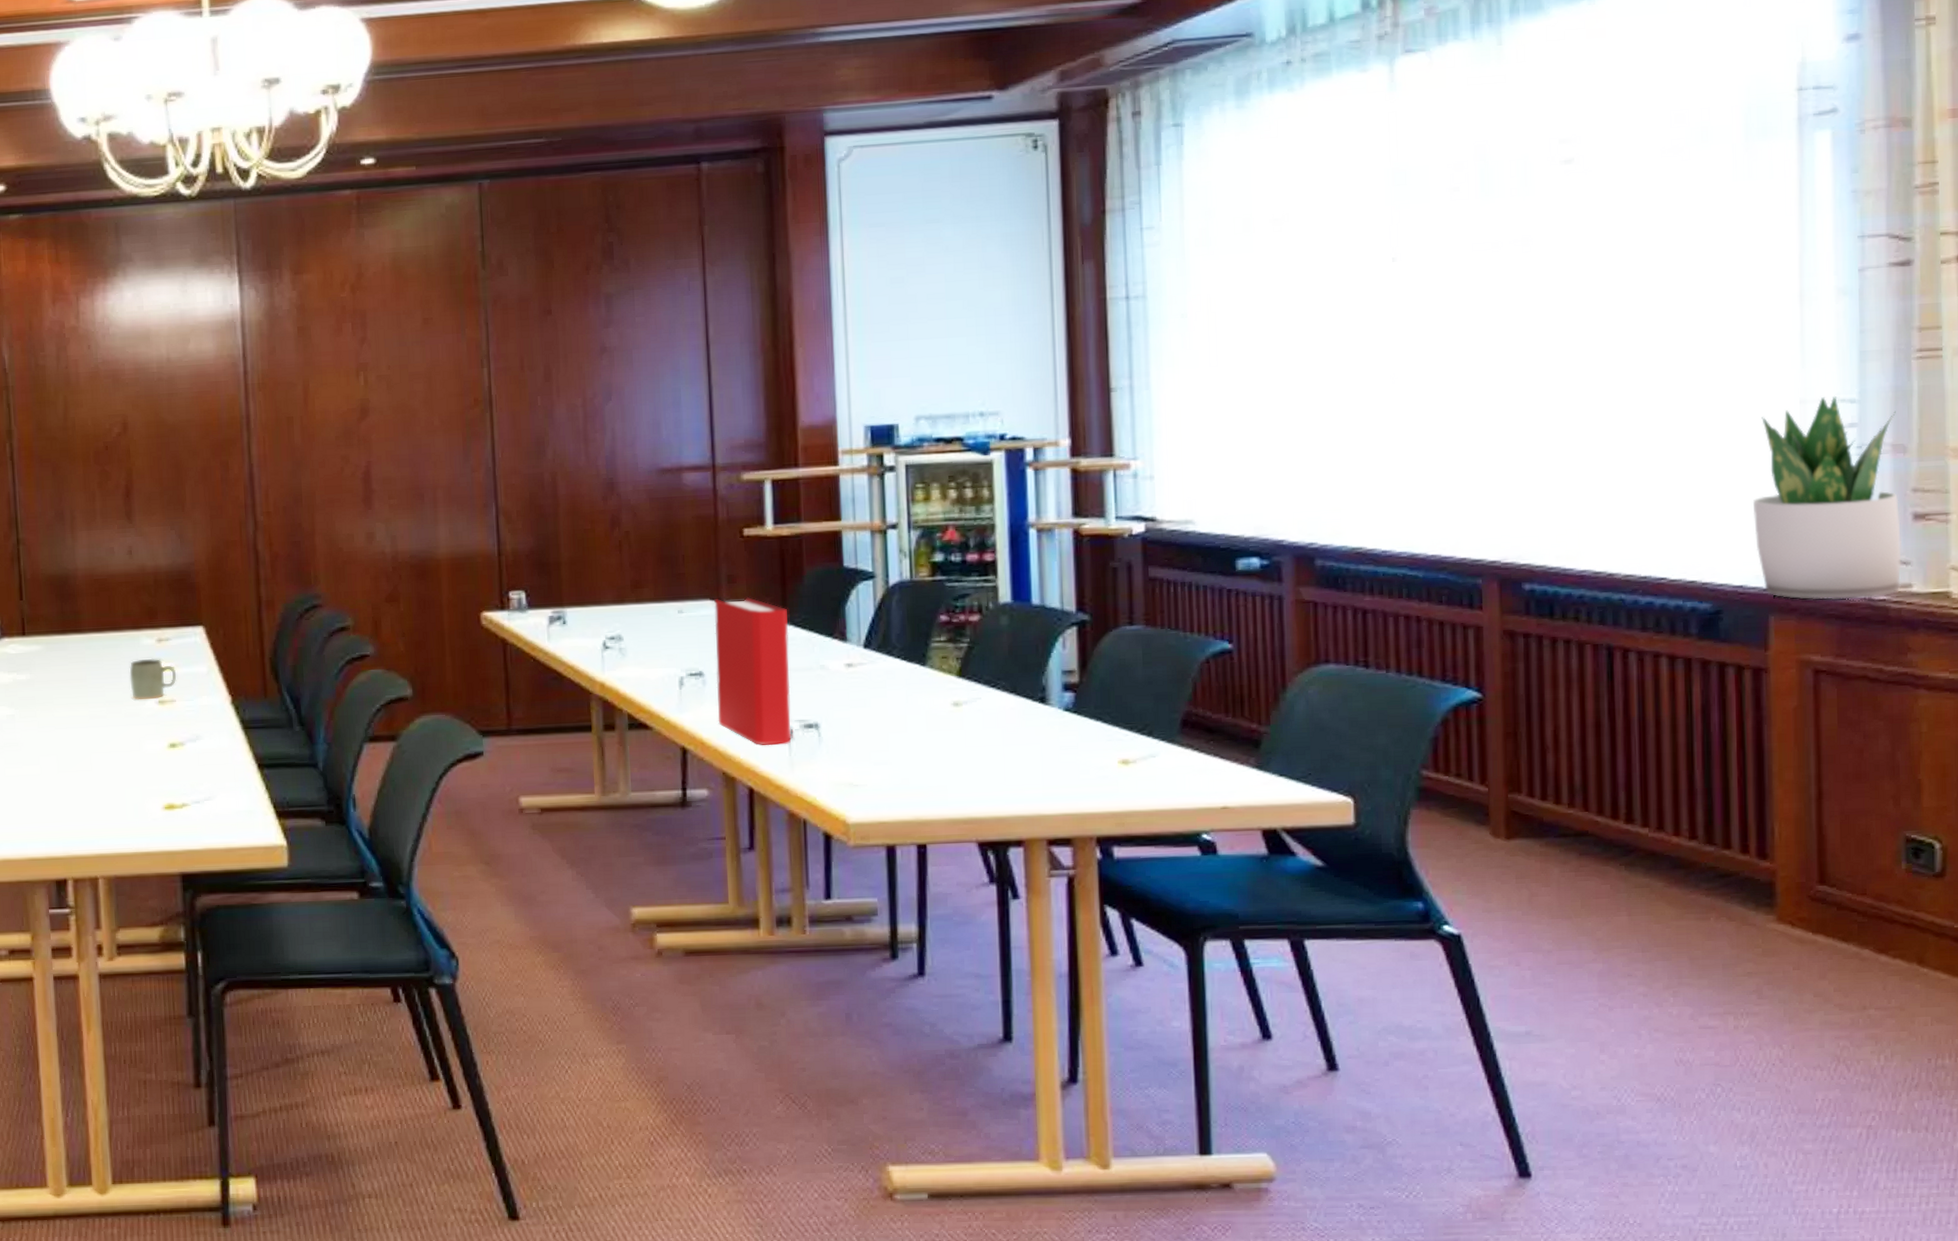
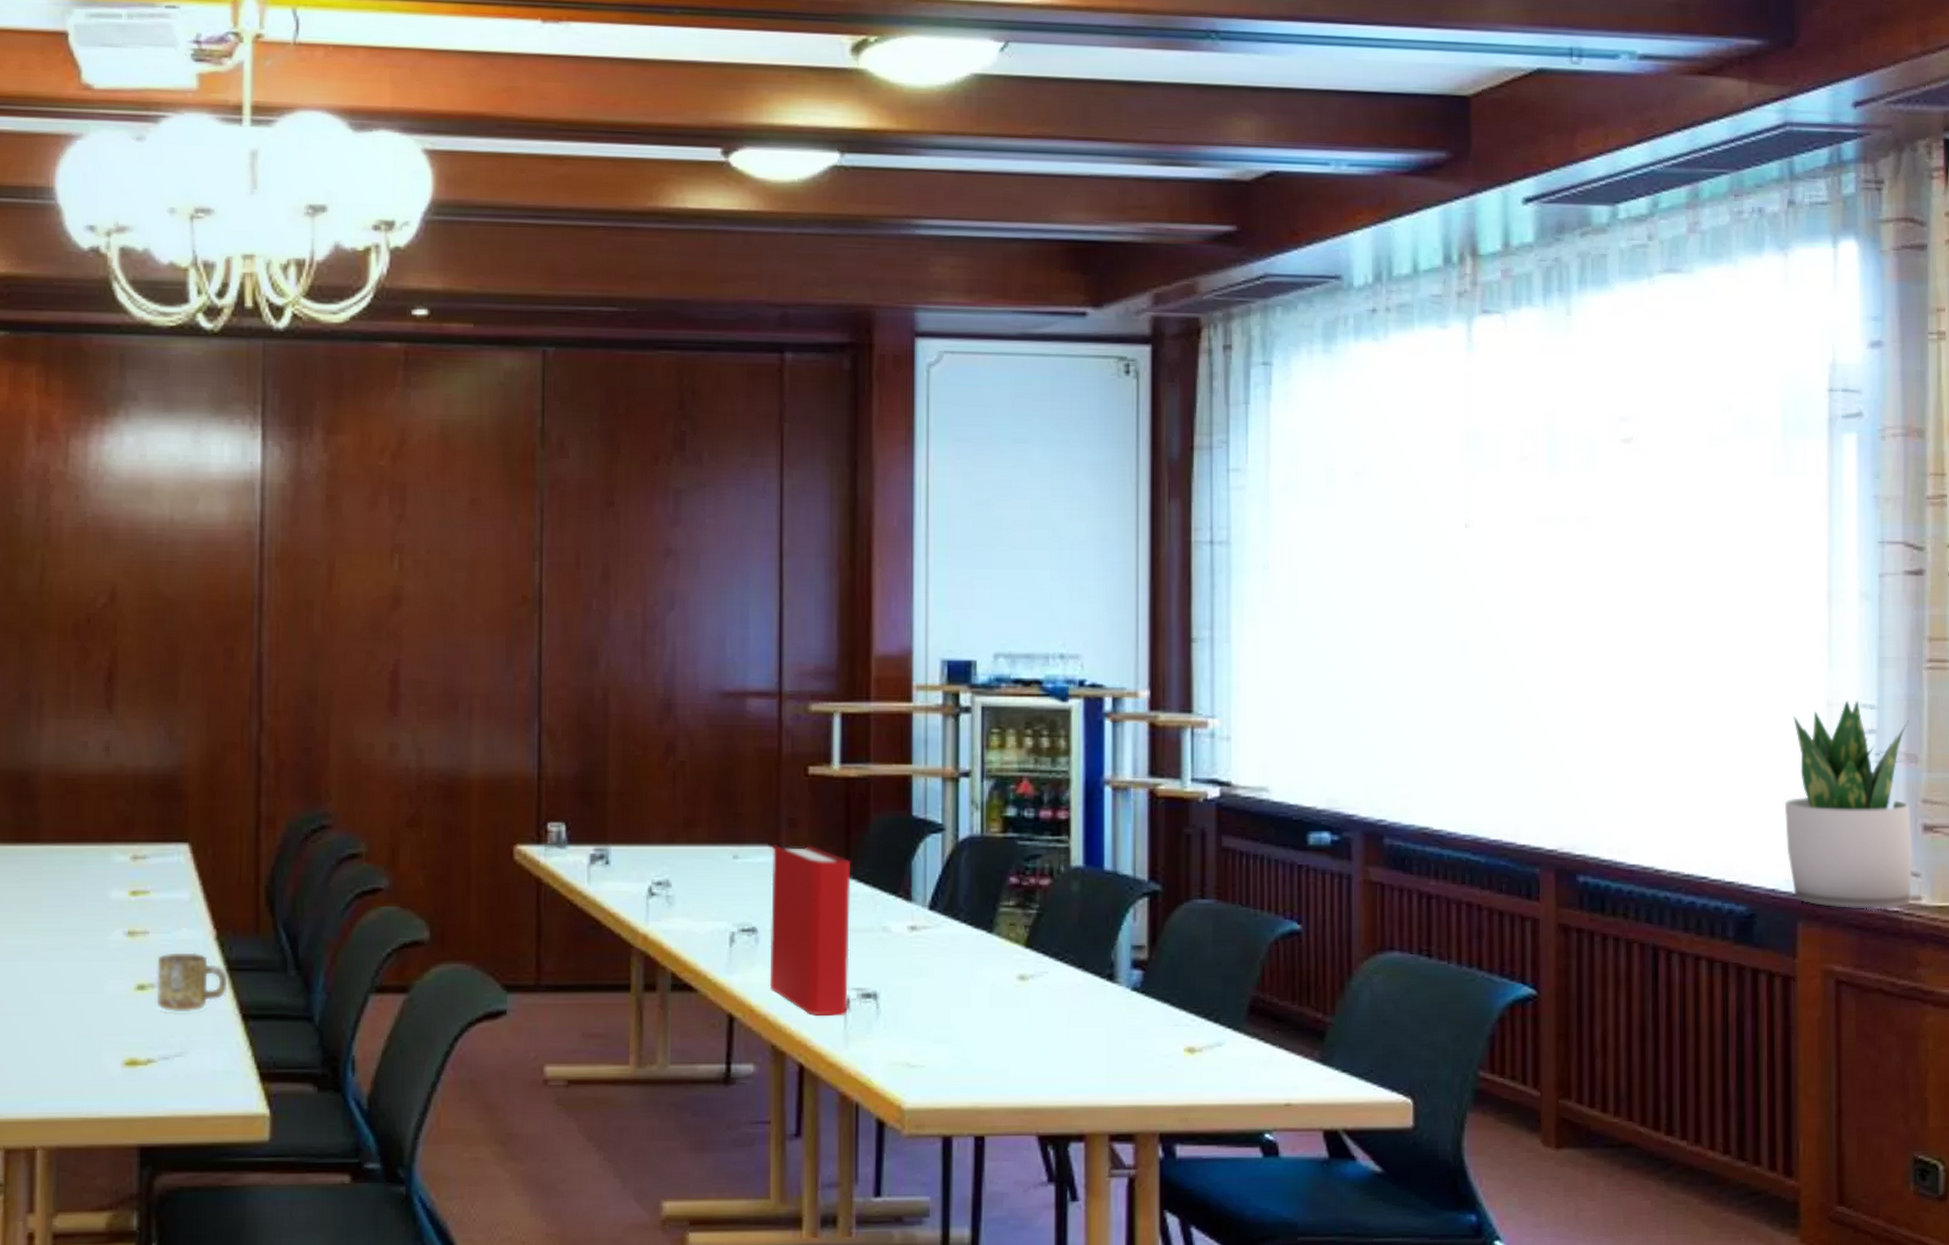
mug: present [129,658,177,700] -> none [94,879,153,930]
mug: none [184,715,243,765] -> present [156,952,226,1013]

